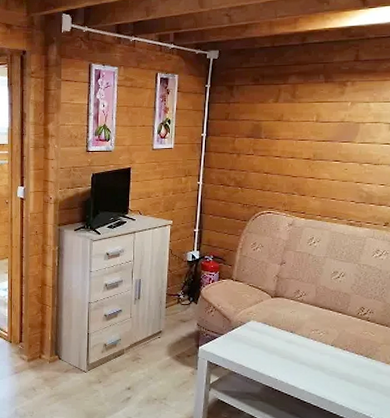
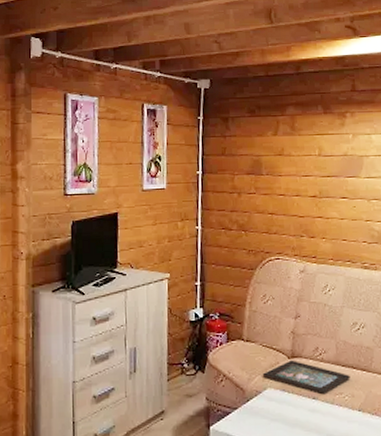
decorative tray: none [247,299,326,330] -> present [262,359,350,395]

